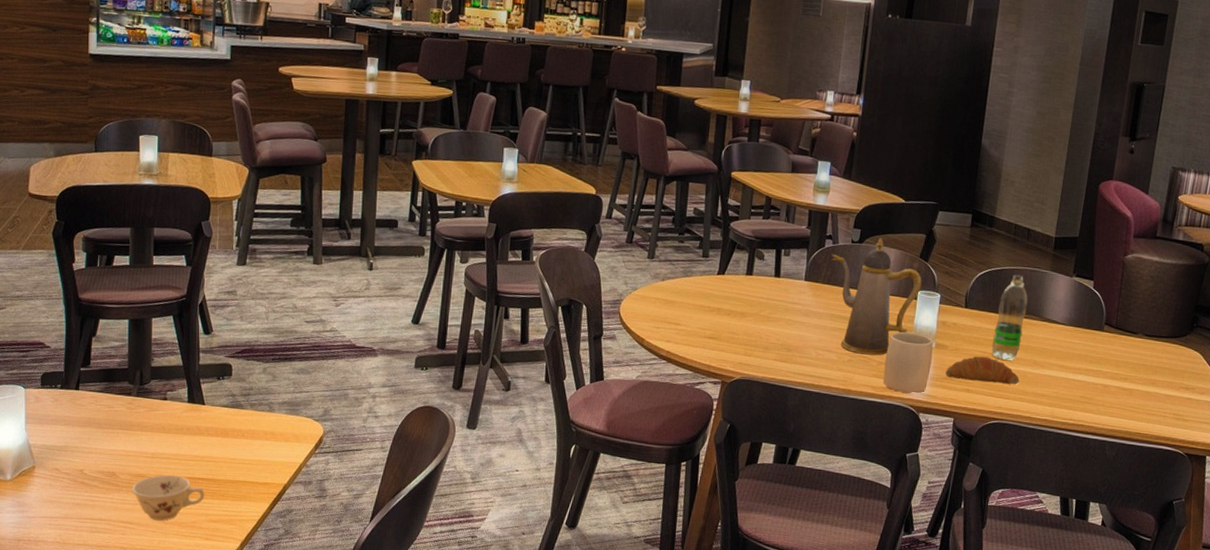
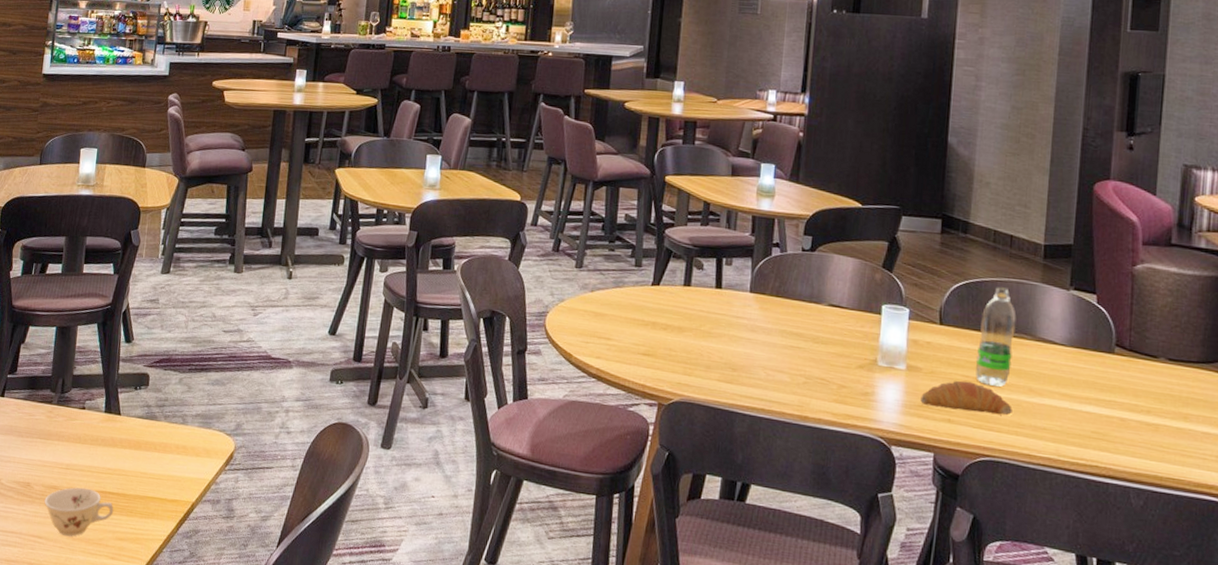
coffee pot: present [831,238,922,356] -> none [779,245,887,378]
mug: present [883,331,933,394] -> none [845,350,904,423]

